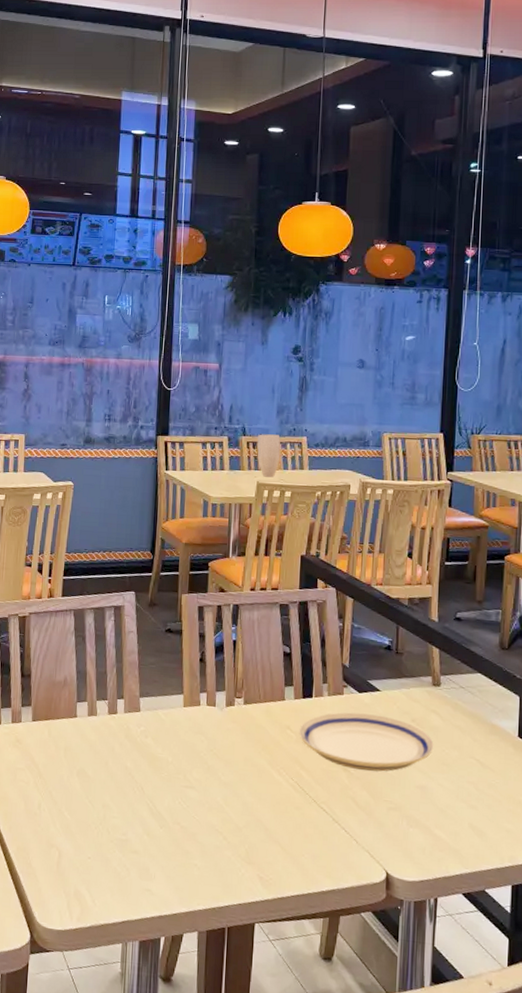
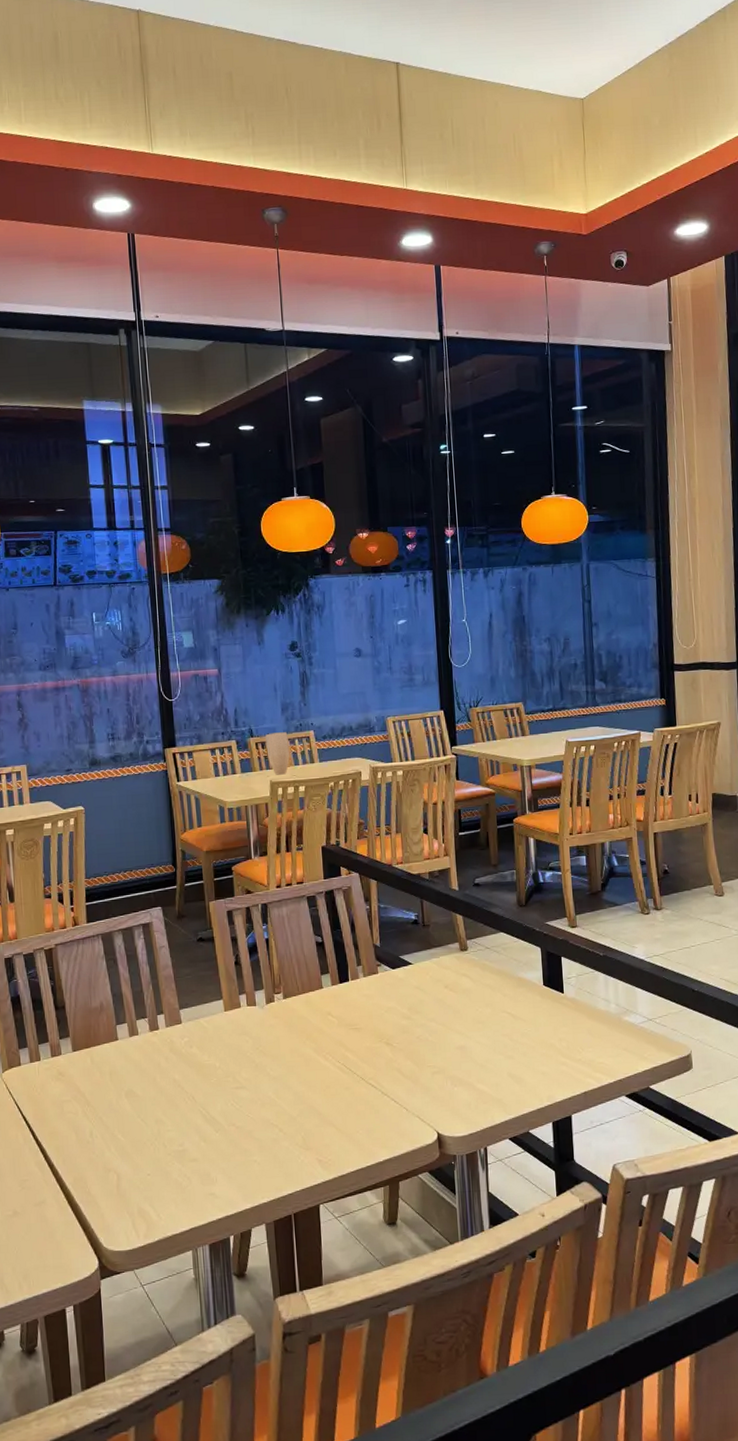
plate: present [299,712,434,772] -> none [340,987,468,1042]

